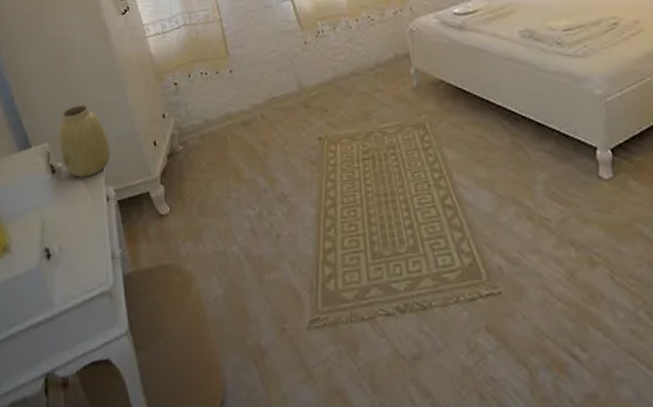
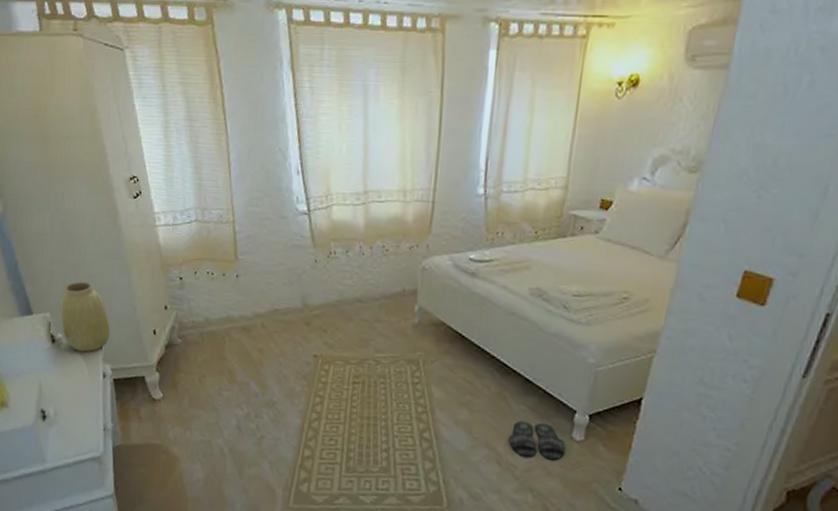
slippers: none [533,166,596,208] -> present [508,421,566,461]

